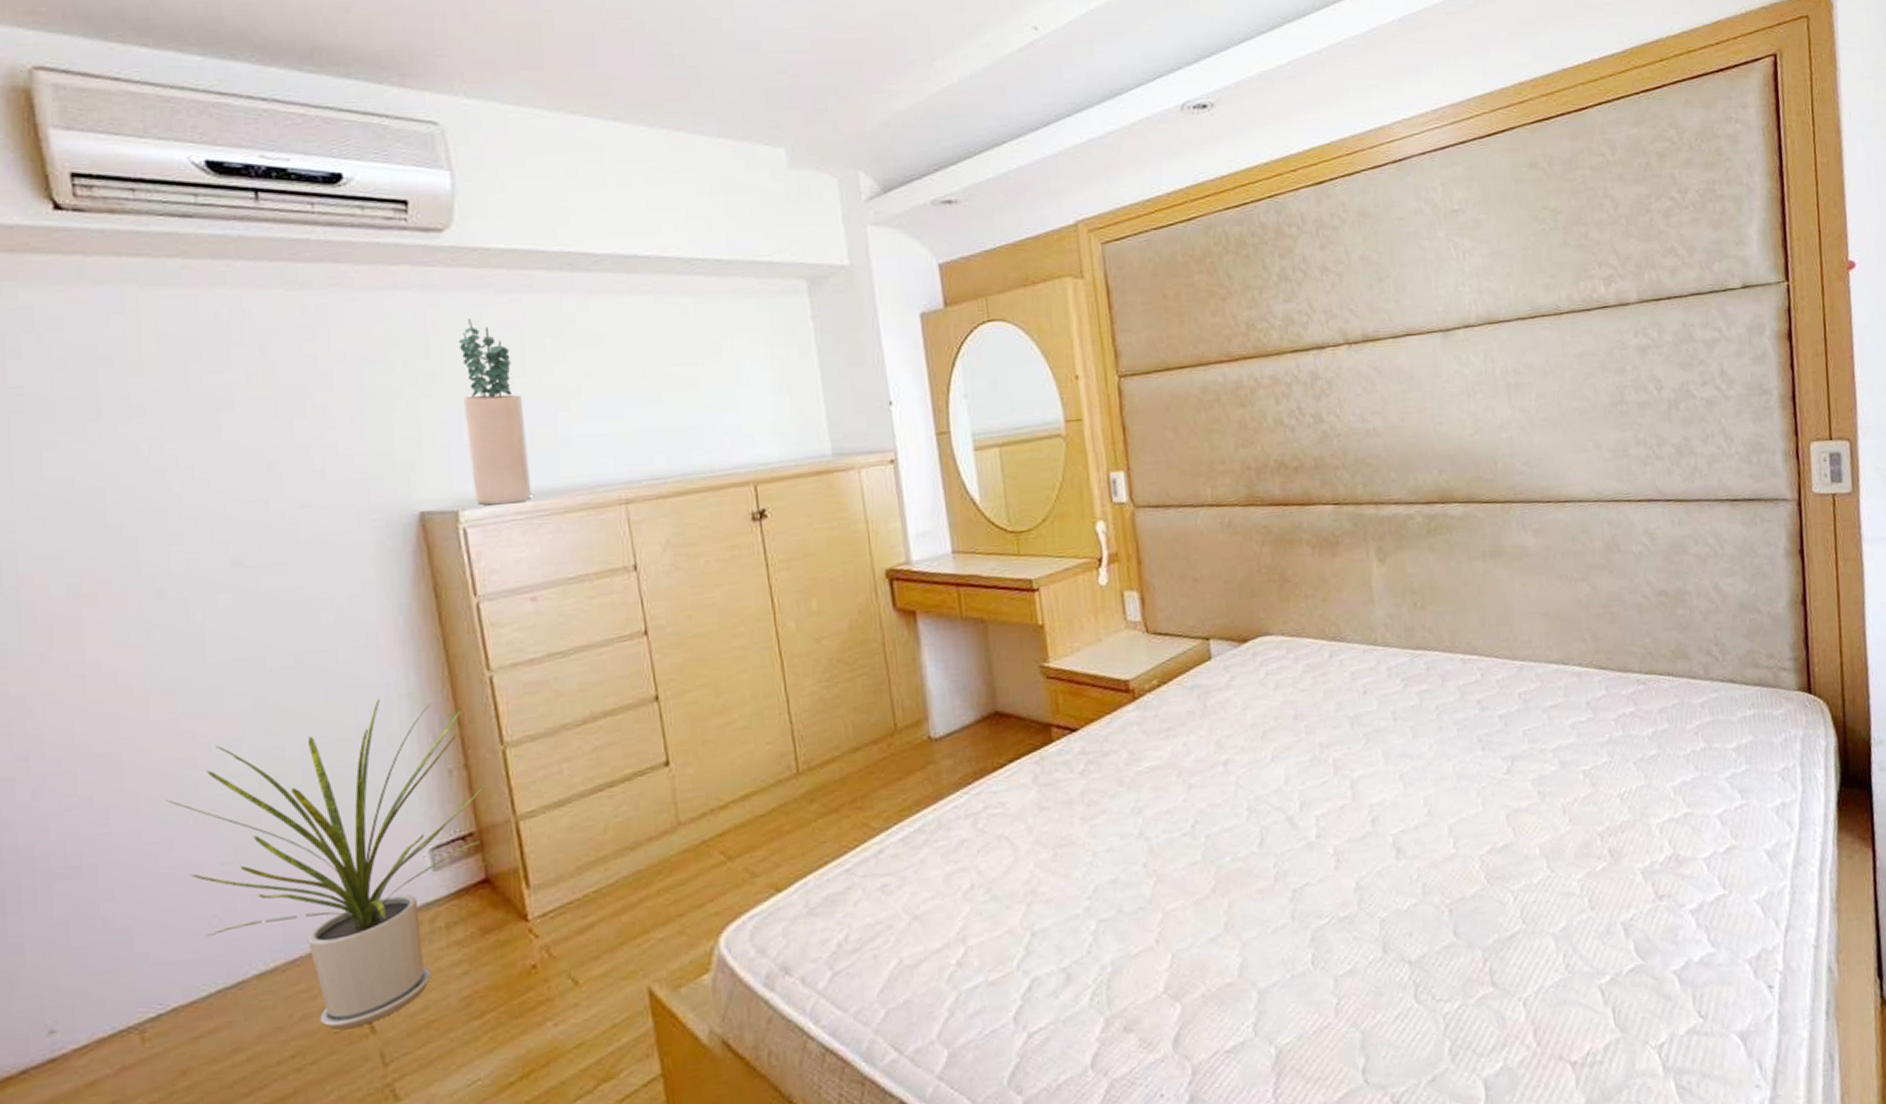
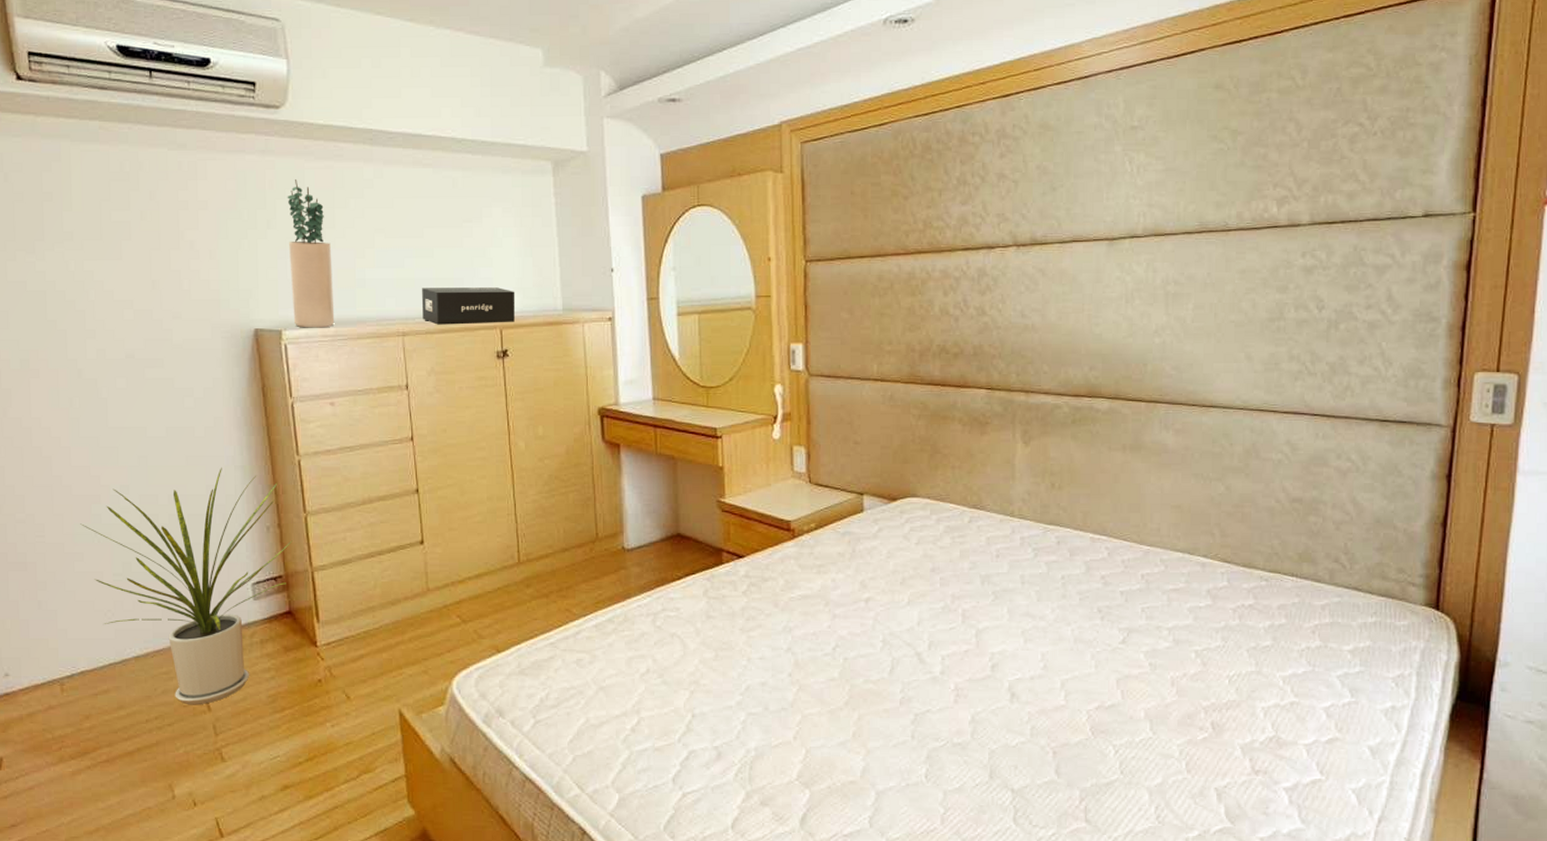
box: none [648,434,772,487] -> present [422,287,516,325]

